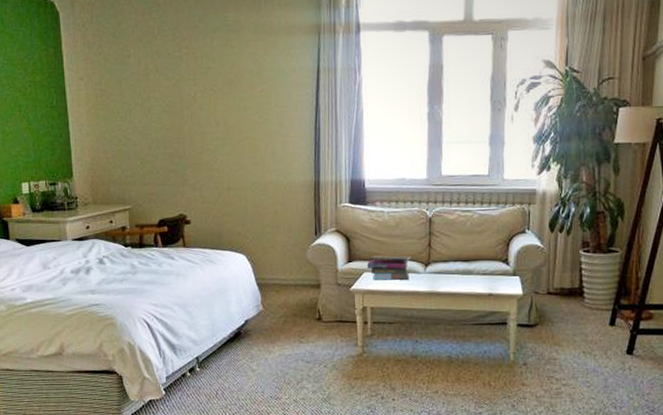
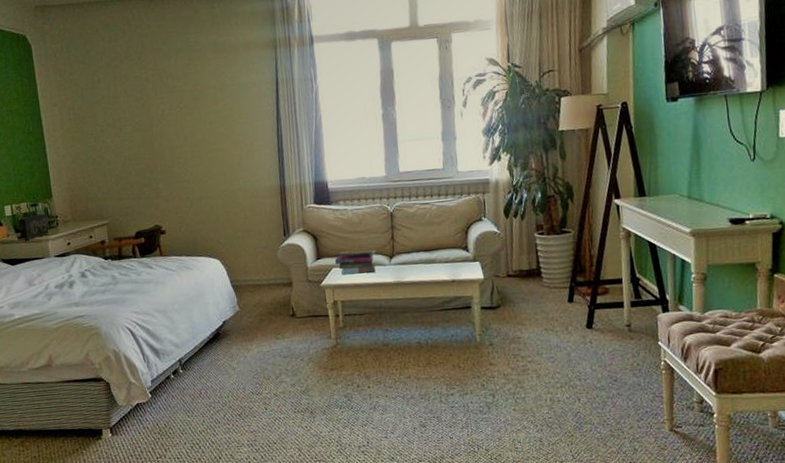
alarm clock: none [32,194,68,221] -> present [16,214,50,241]

